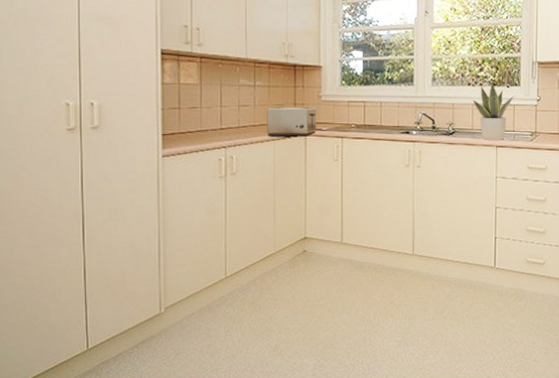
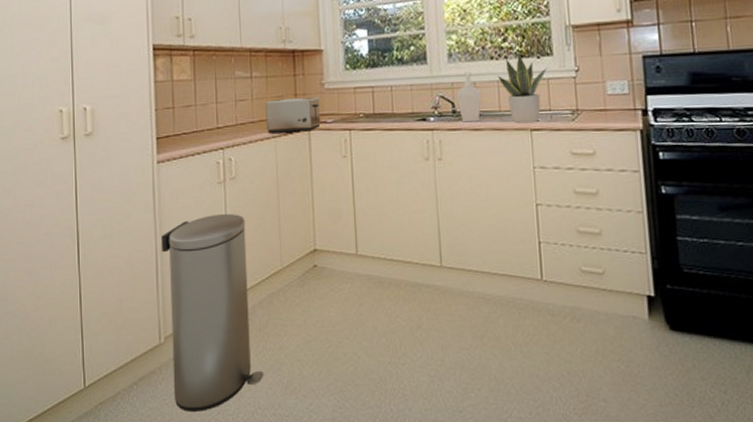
pedal bin: none [165,205,255,370] -> present [162,214,264,412]
soap bottle: none [437,94,458,137] -> present [456,72,481,123]

